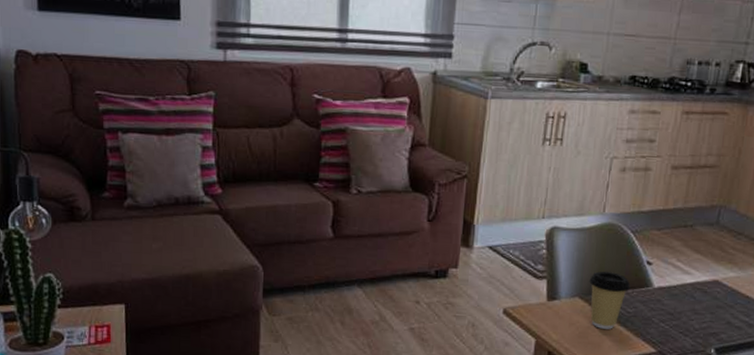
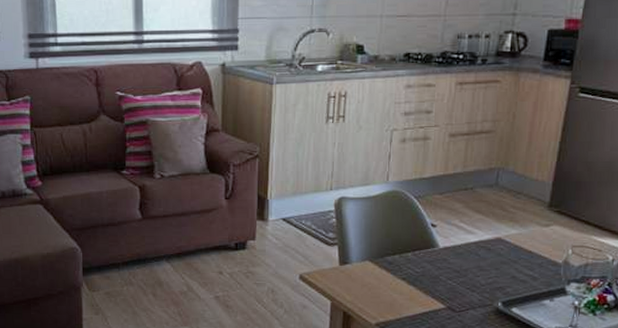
coffee cup: present [589,271,631,329] -> none [378,236,417,289]

